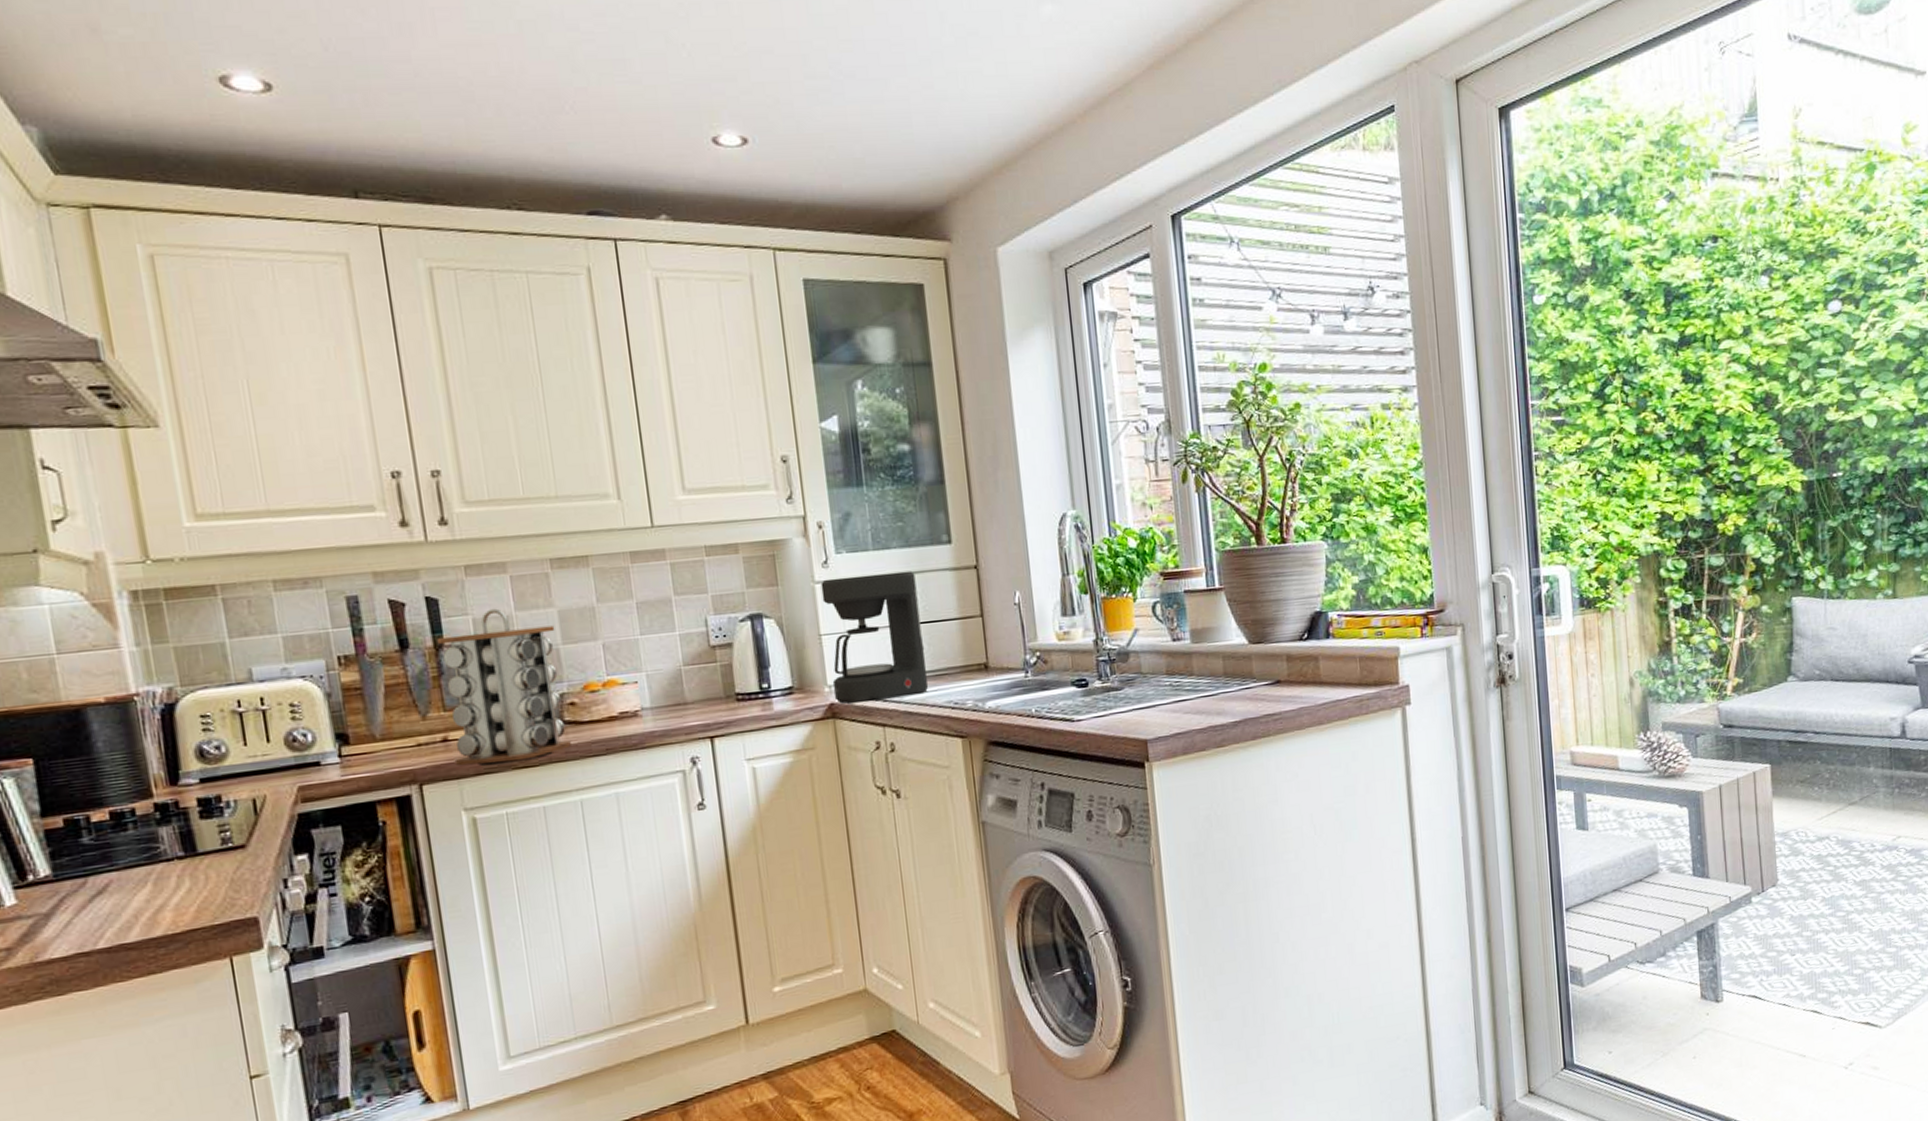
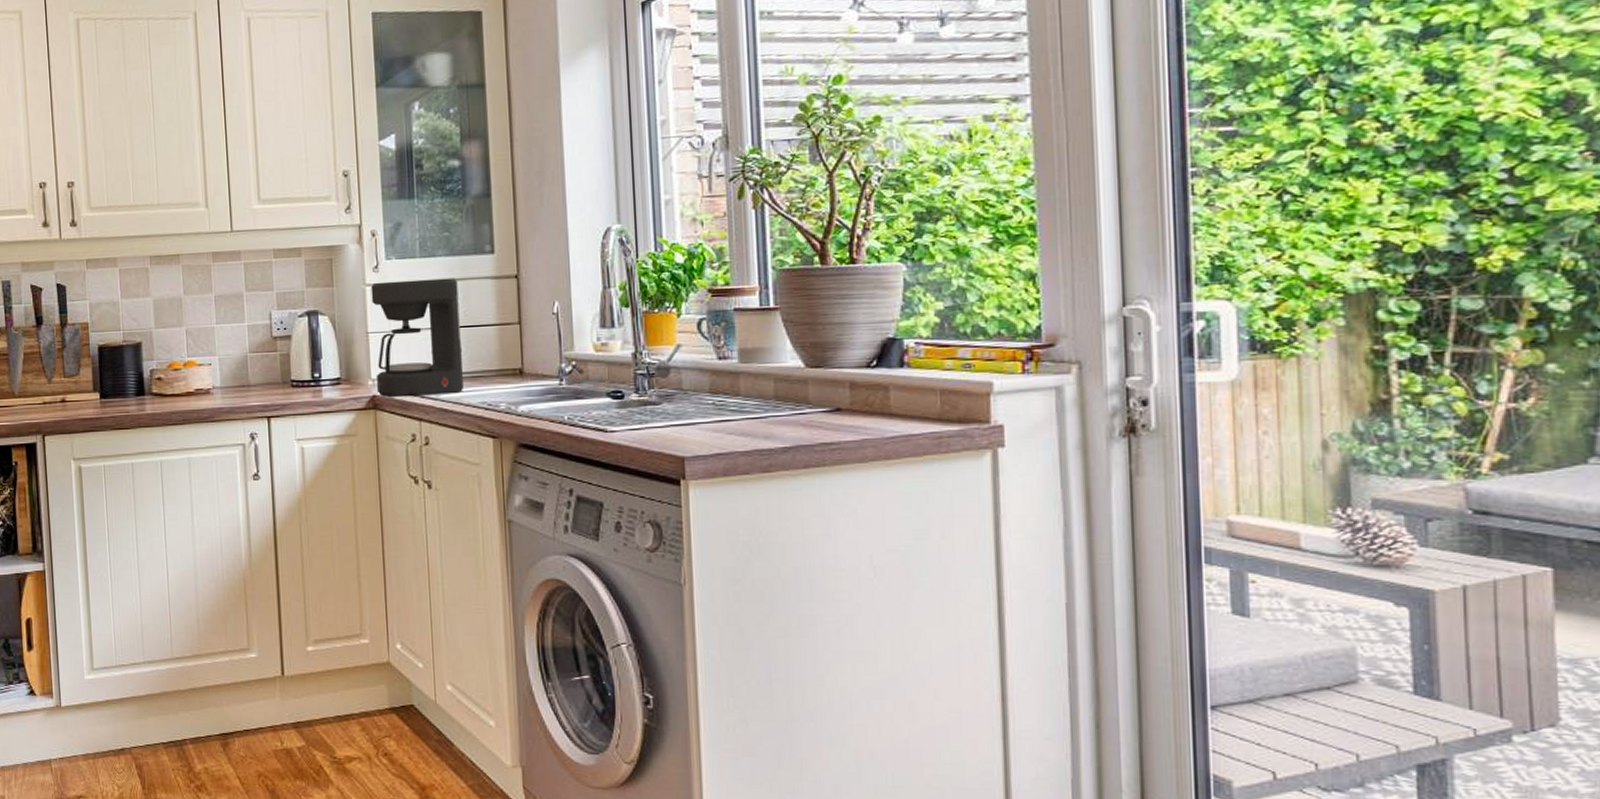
spice rack: present [437,608,571,767] -> none [63,295,156,425]

